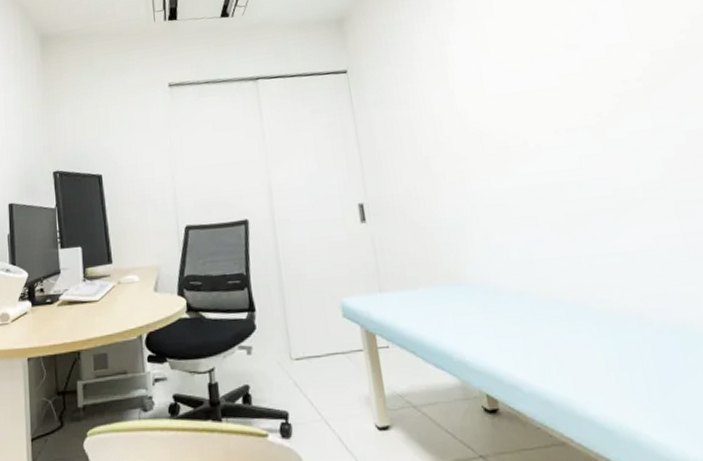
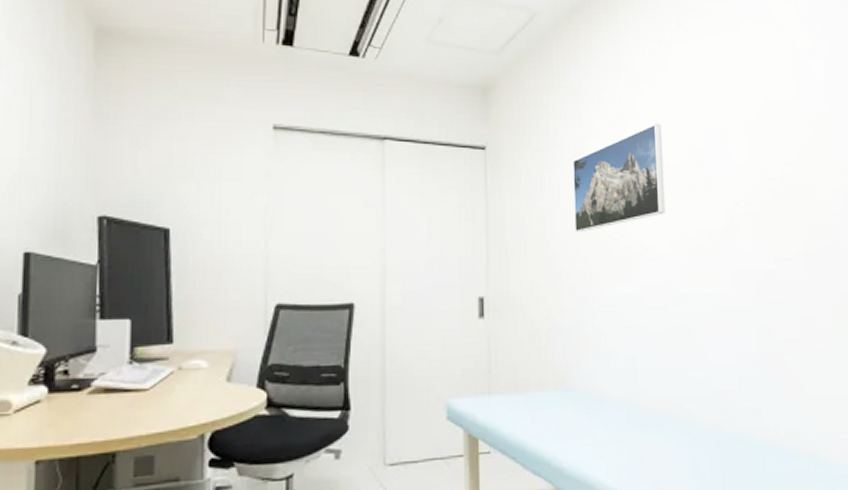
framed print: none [433,18,541,135] -> present [572,123,665,233]

